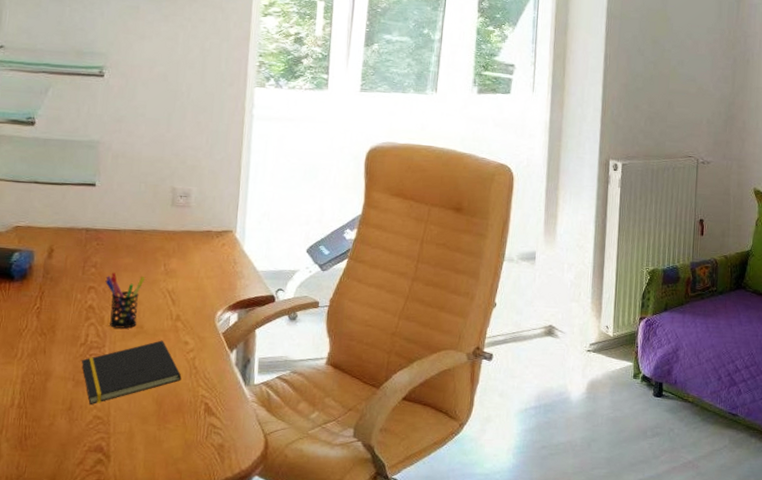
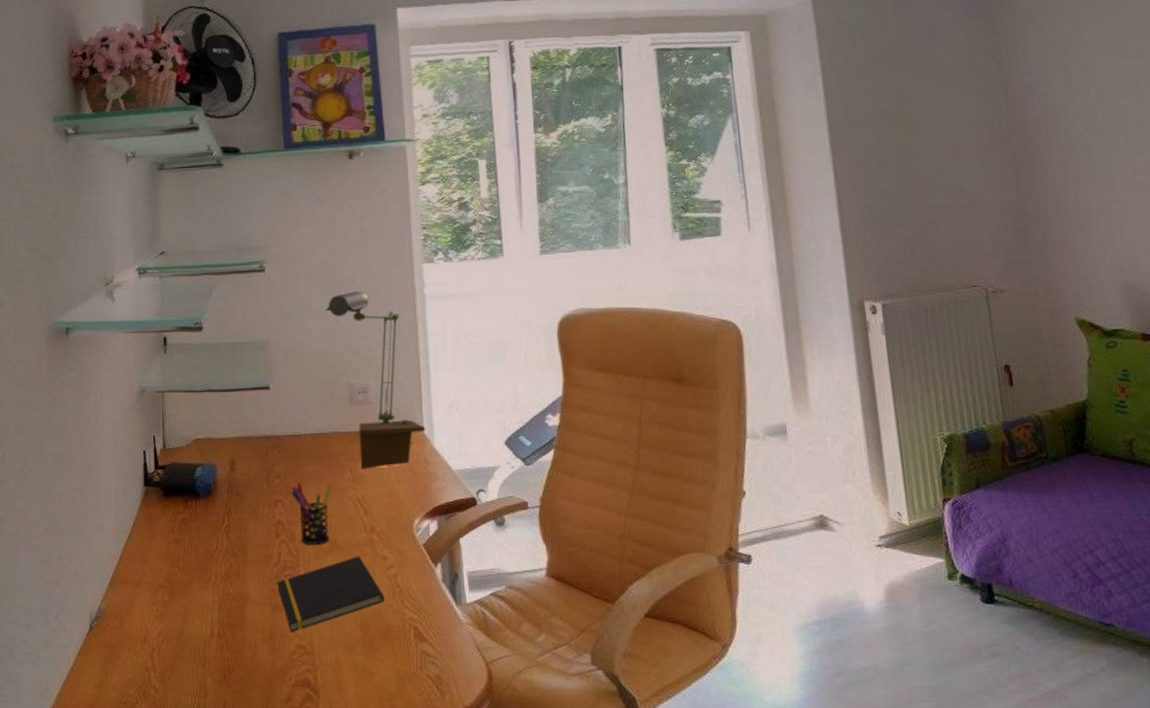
desk lamp: none [158,105,237,265] -> present [325,291,425,469]

